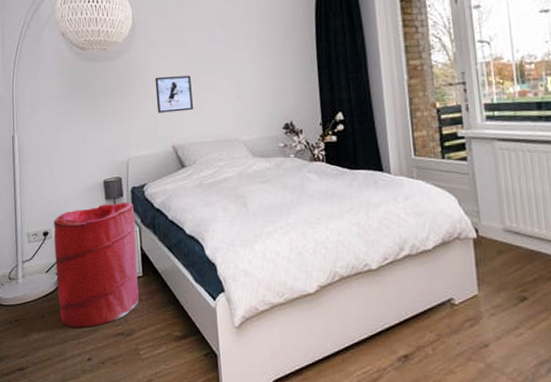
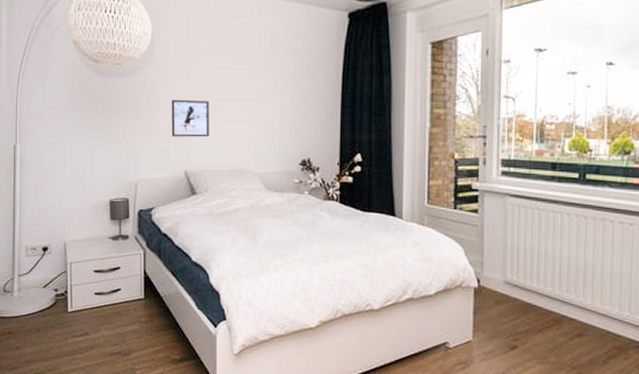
laundry hamper: present [54,201,140,327] -> none [53,223,141,345]

